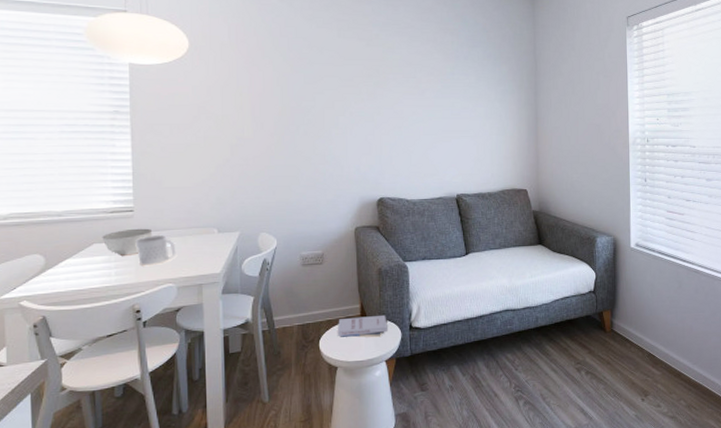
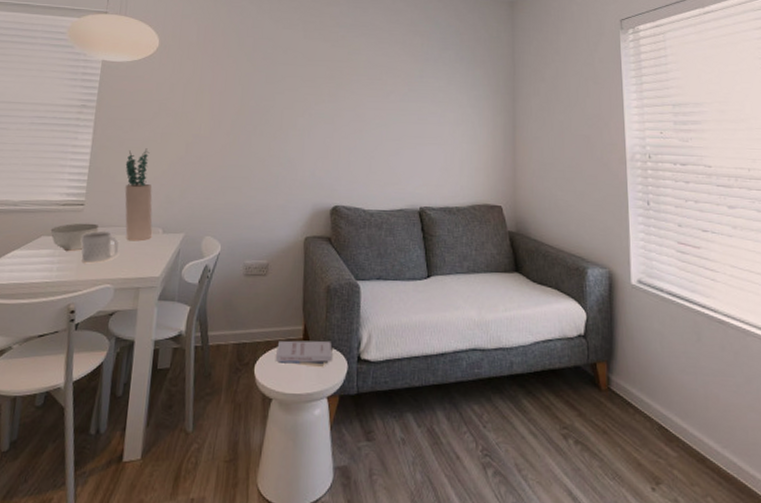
vase: none [170,152,208,242] -> present [125,148,153,242]

